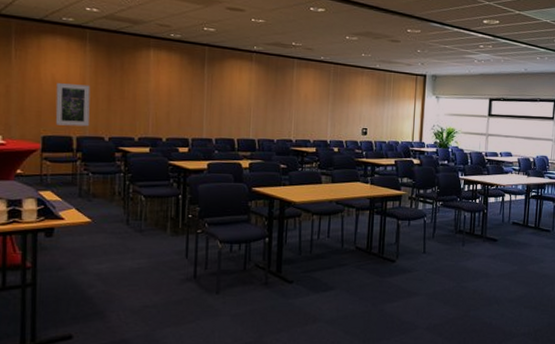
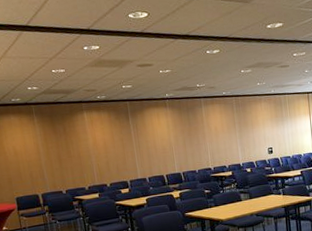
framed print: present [55,83,91,127] -> none [18,151,49,187]

